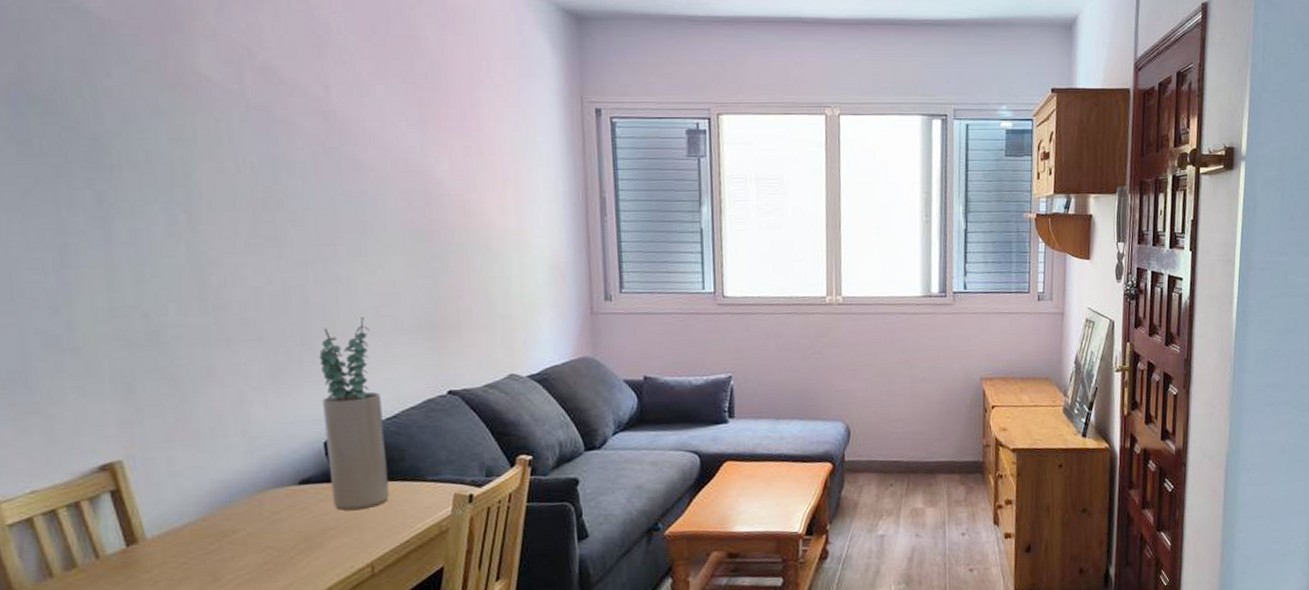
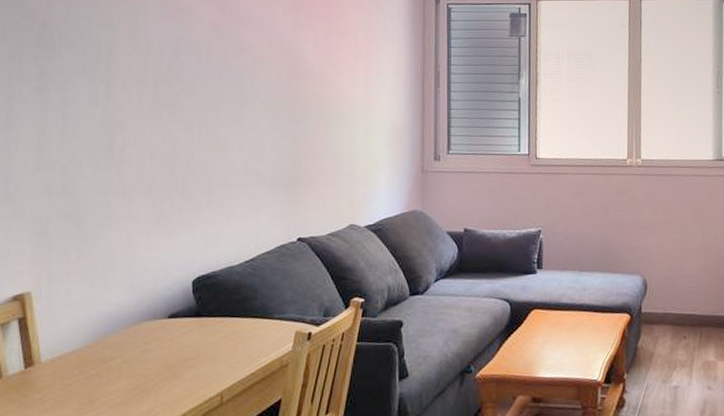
vase: present [319,317,390,511] -> none [194,172,243,344]

